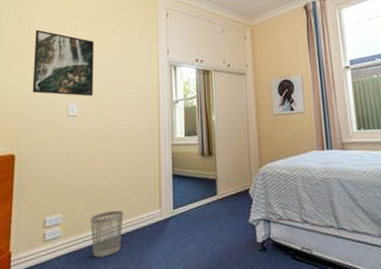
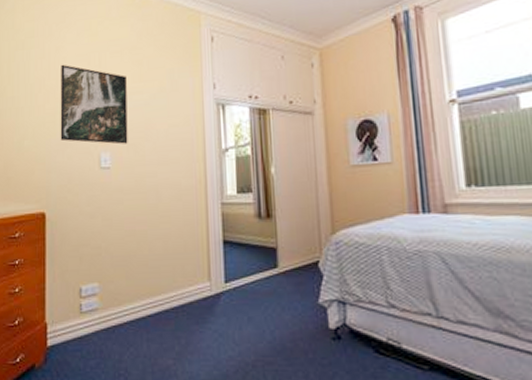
wastebasket: present [90,210,124,258] -> none [130,281,167,335]

